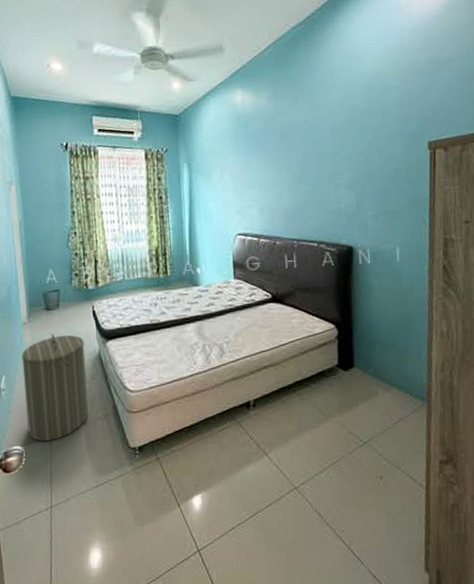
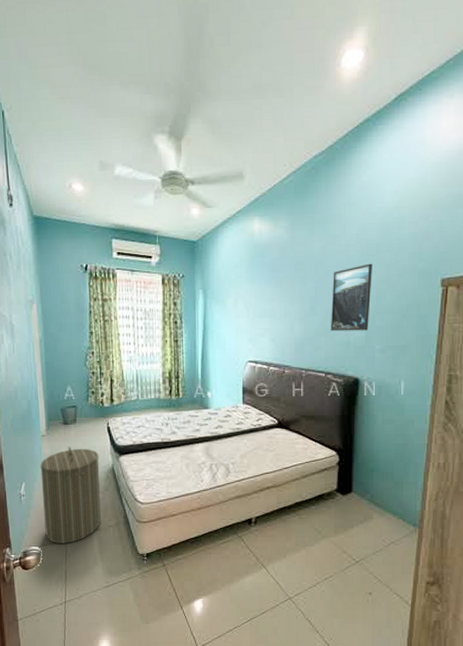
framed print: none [319,129,359,200] -> present [330,263,372,332]

